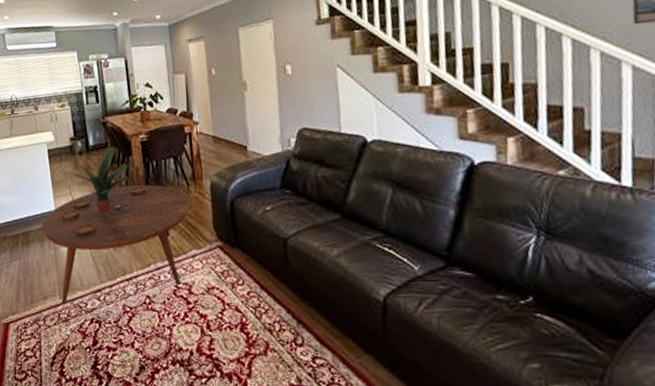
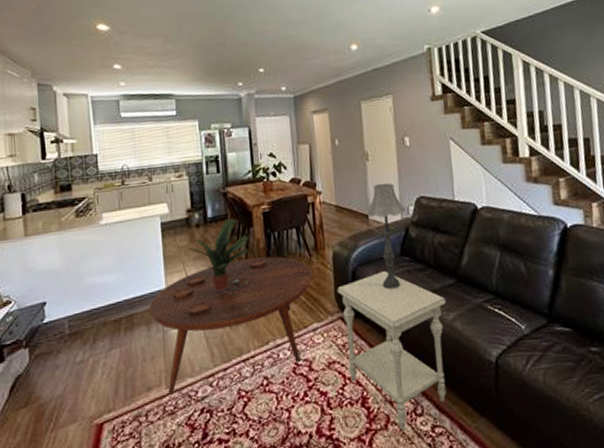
side table: none [215,202,329,357] -> present [337,270,447,430]
table lamp: none [245,113,287,222] -> present [366,183,406,290]

